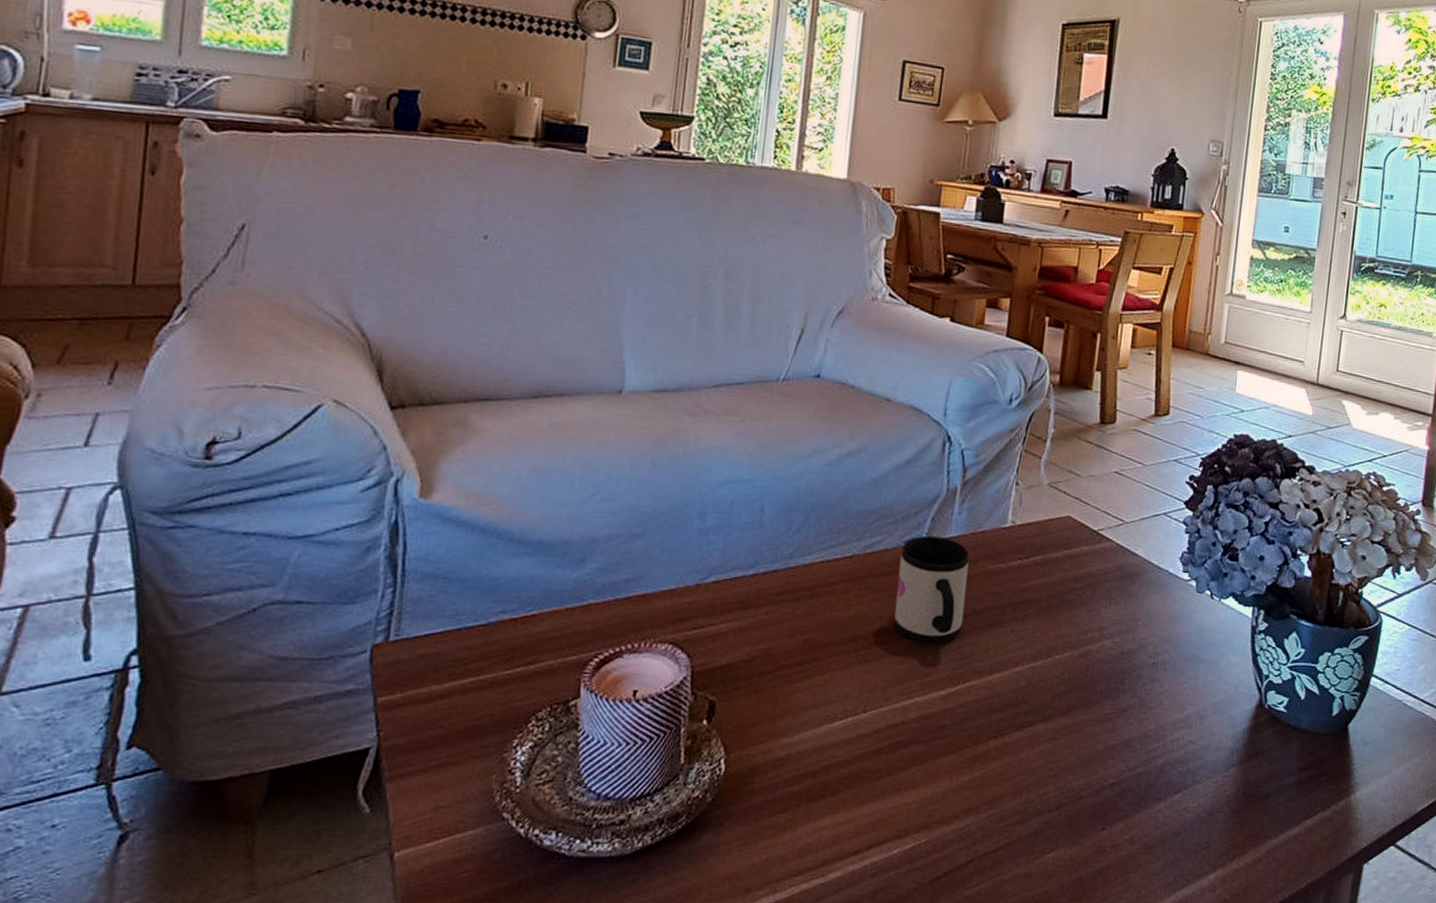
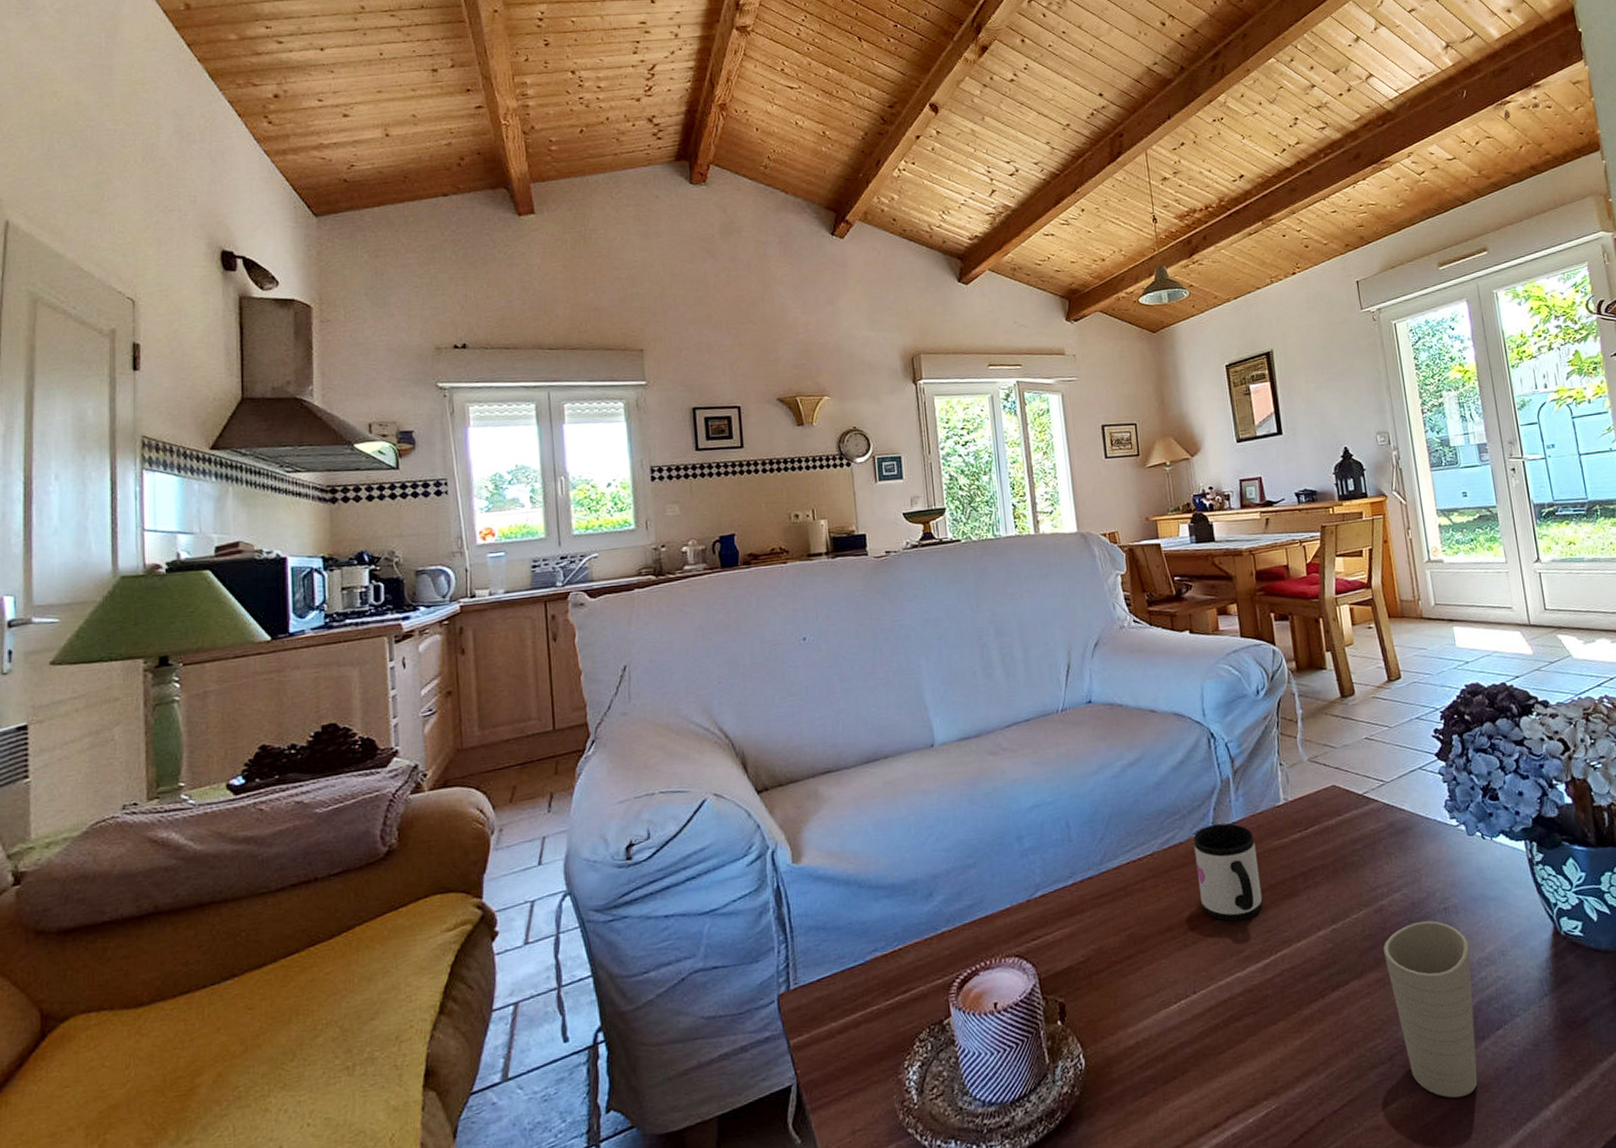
cup: none [1077,672,1169,856] -> present [1382,920,1478,1099]

